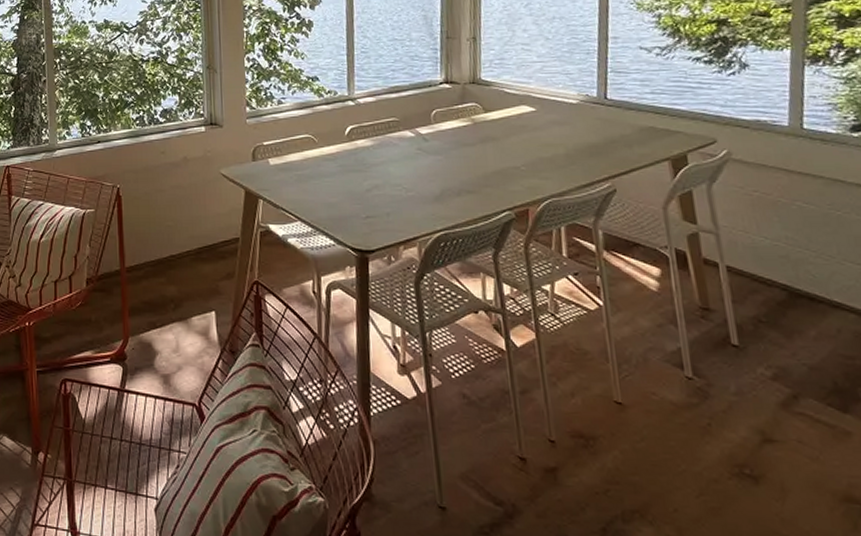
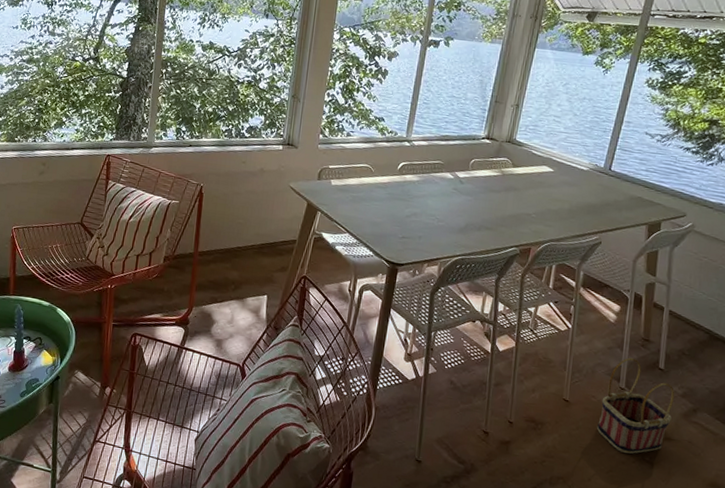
basket: none [667,335,767,467] -> present [596,357,675,454]

